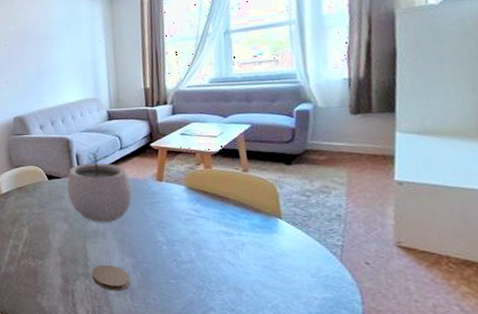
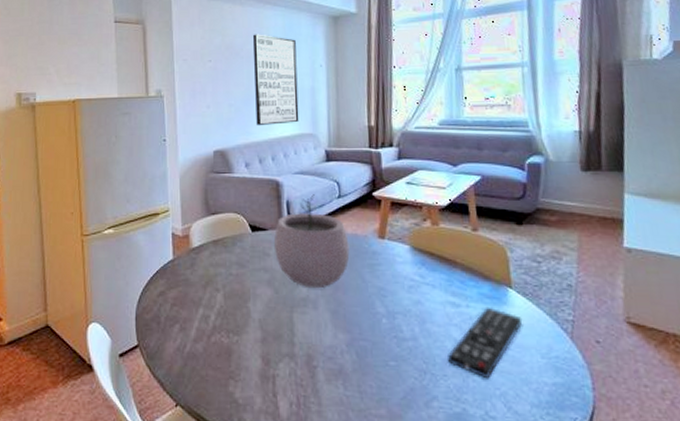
wall art: none [40,19,84,95] -> present [253,34,299,126]
coaster: present [92,265,130,291] -> none [298,343,343,376]
remote control: none [221,235,293,294] -> present [447,307,523,379]

